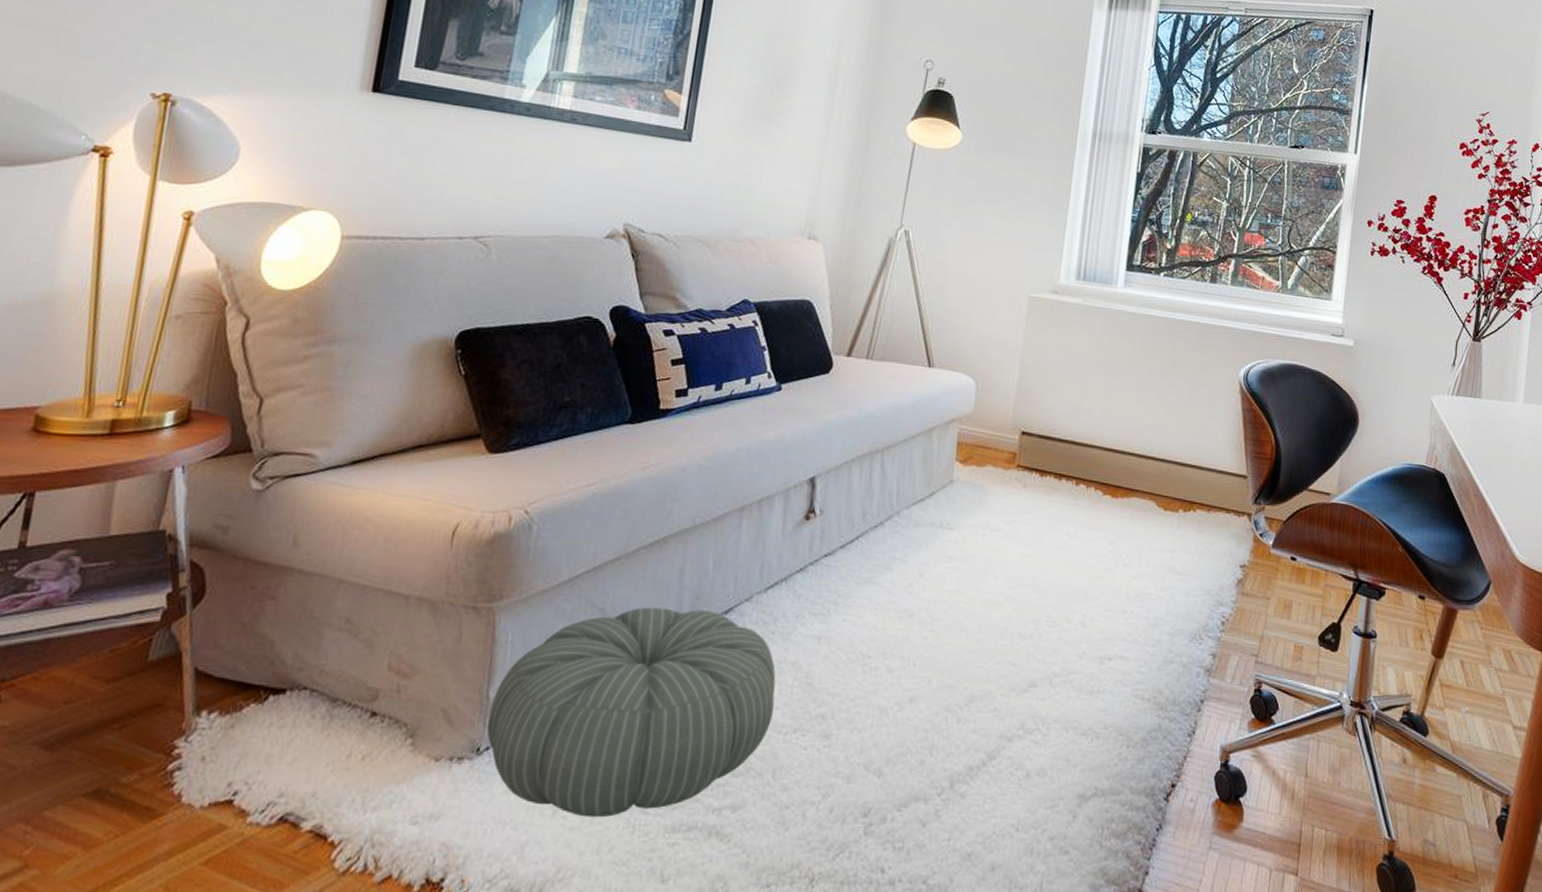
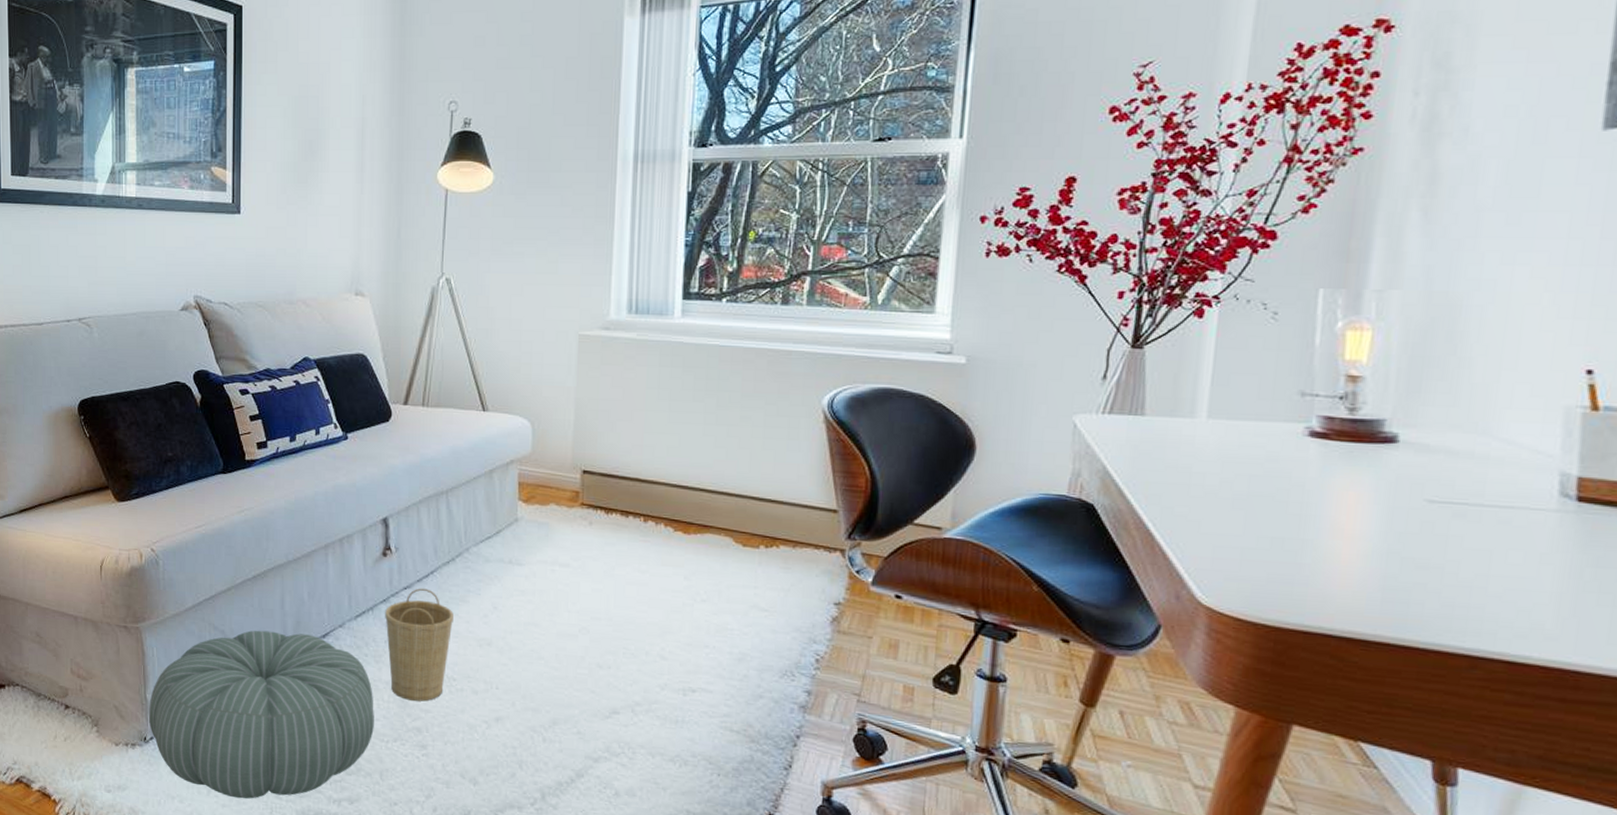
basket: none [797,555,876,684] -> present [385,588,454,702]

